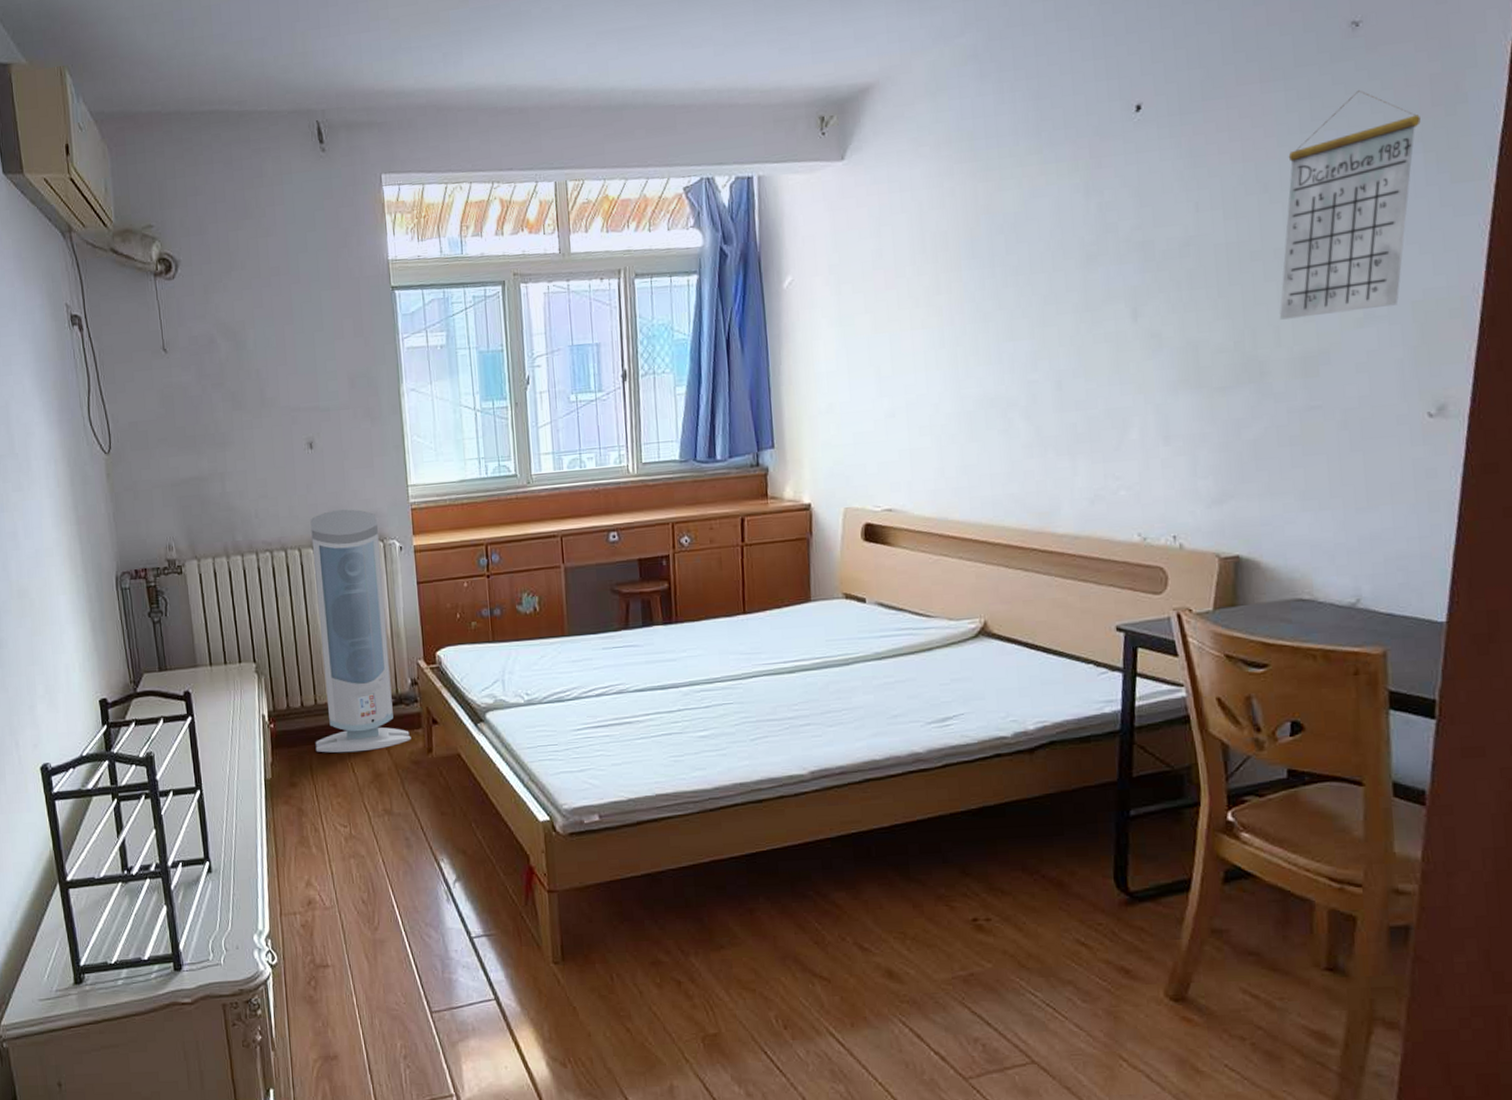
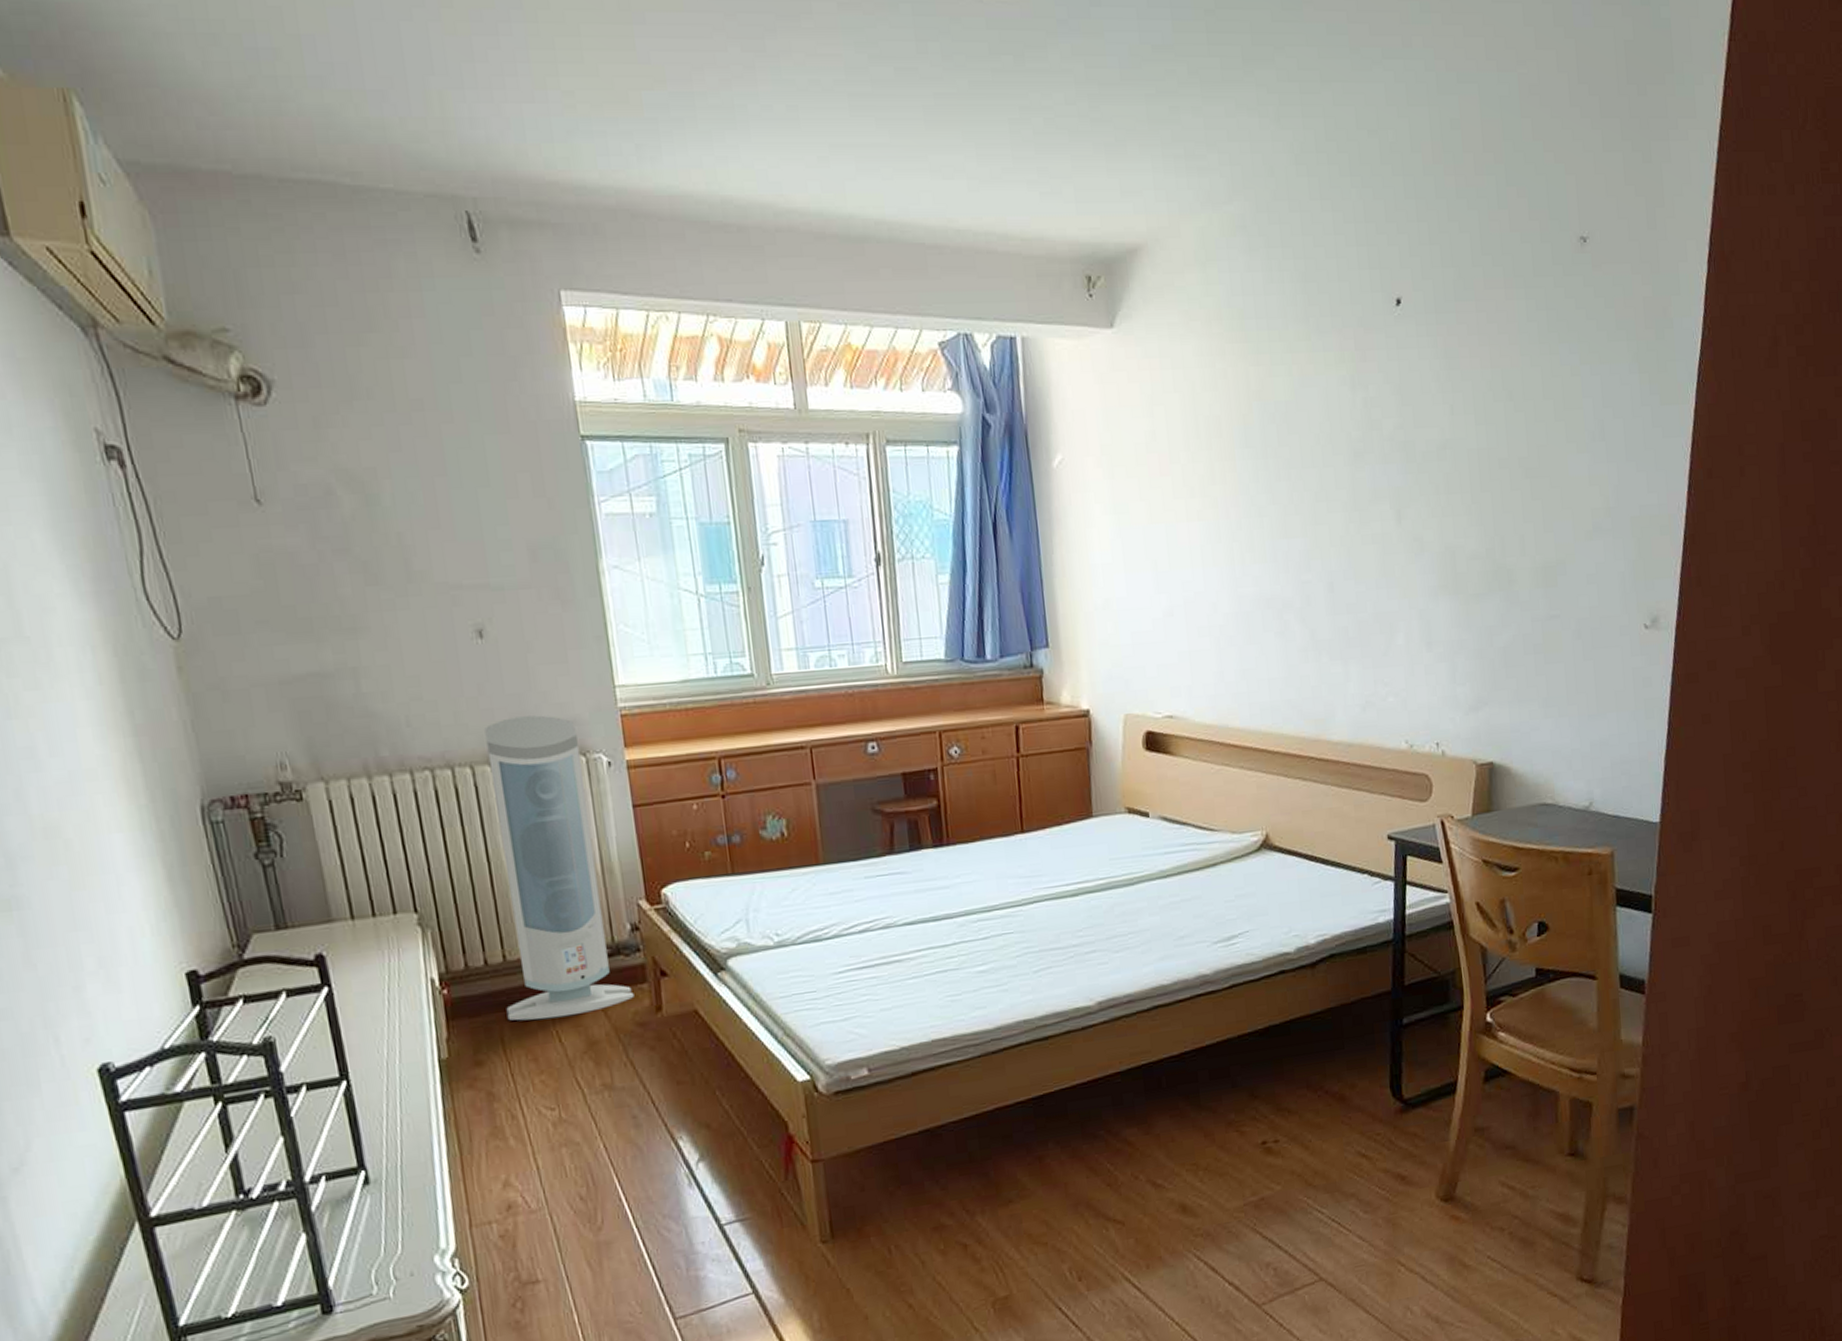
calendar: present [1279,89,1421,320] -> none [1523,305,1637,529]

